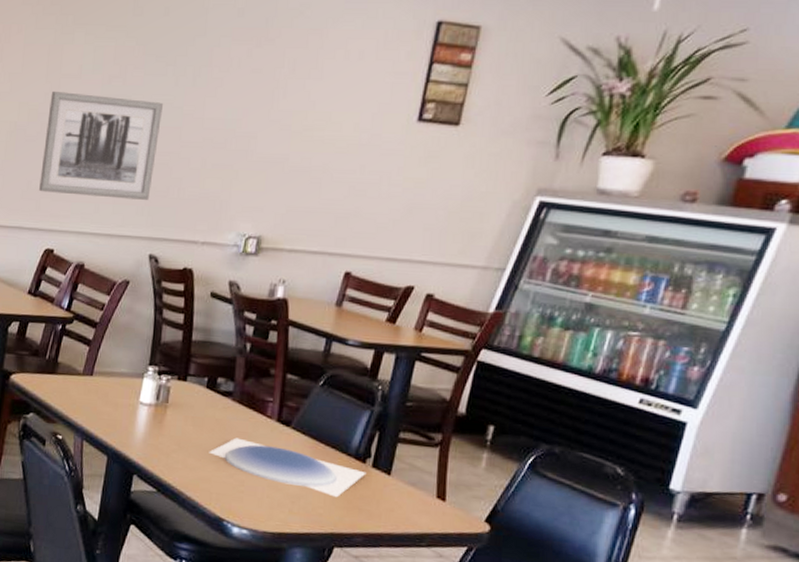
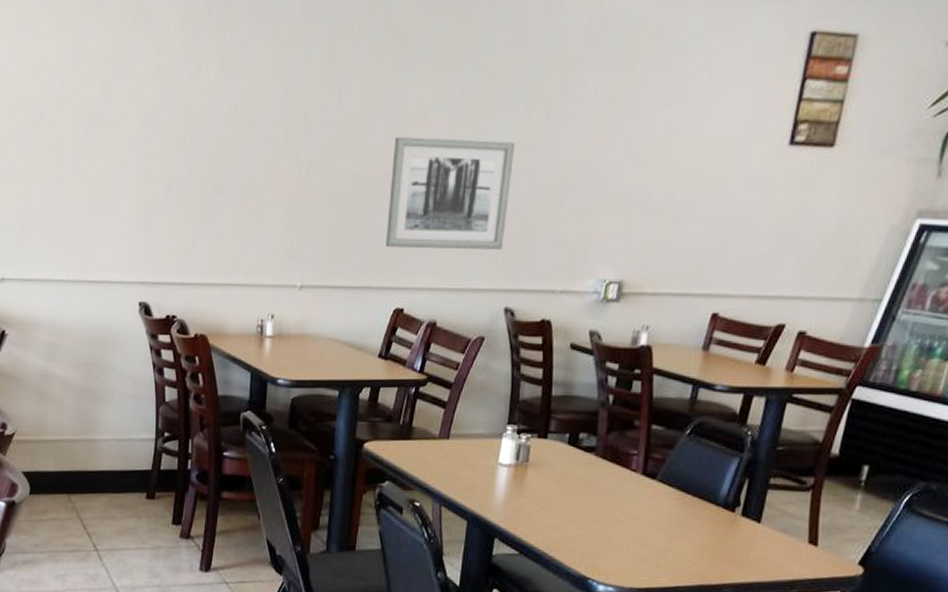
plate: present [209,437,367,498] -> none [572,494,736,549]

